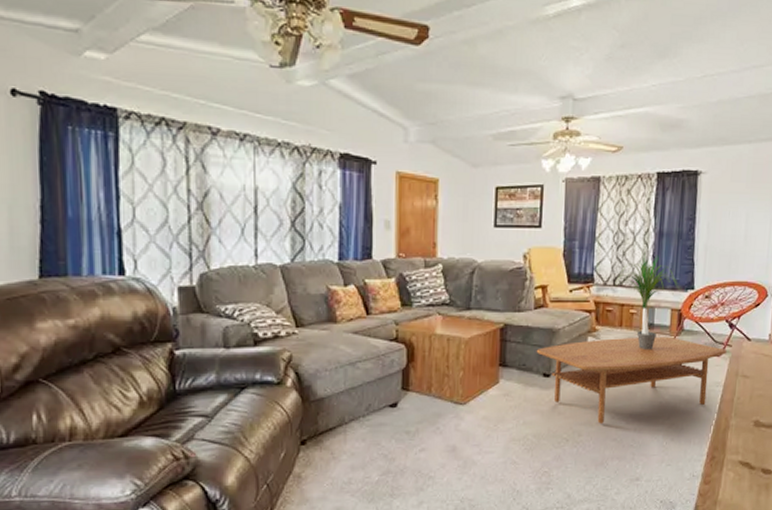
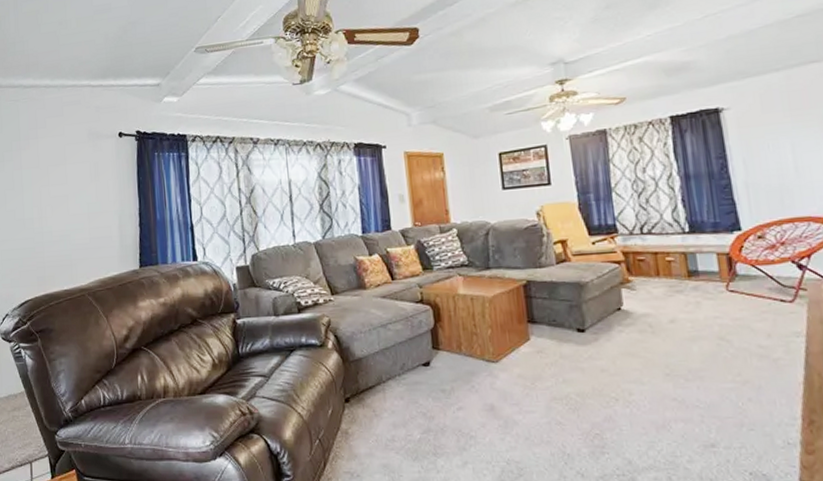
coffee table: present [536,336,727,424] -> none [565,283,801,381]
potted plant: present [615,252,681,351] -> none [642,196,725,300]

